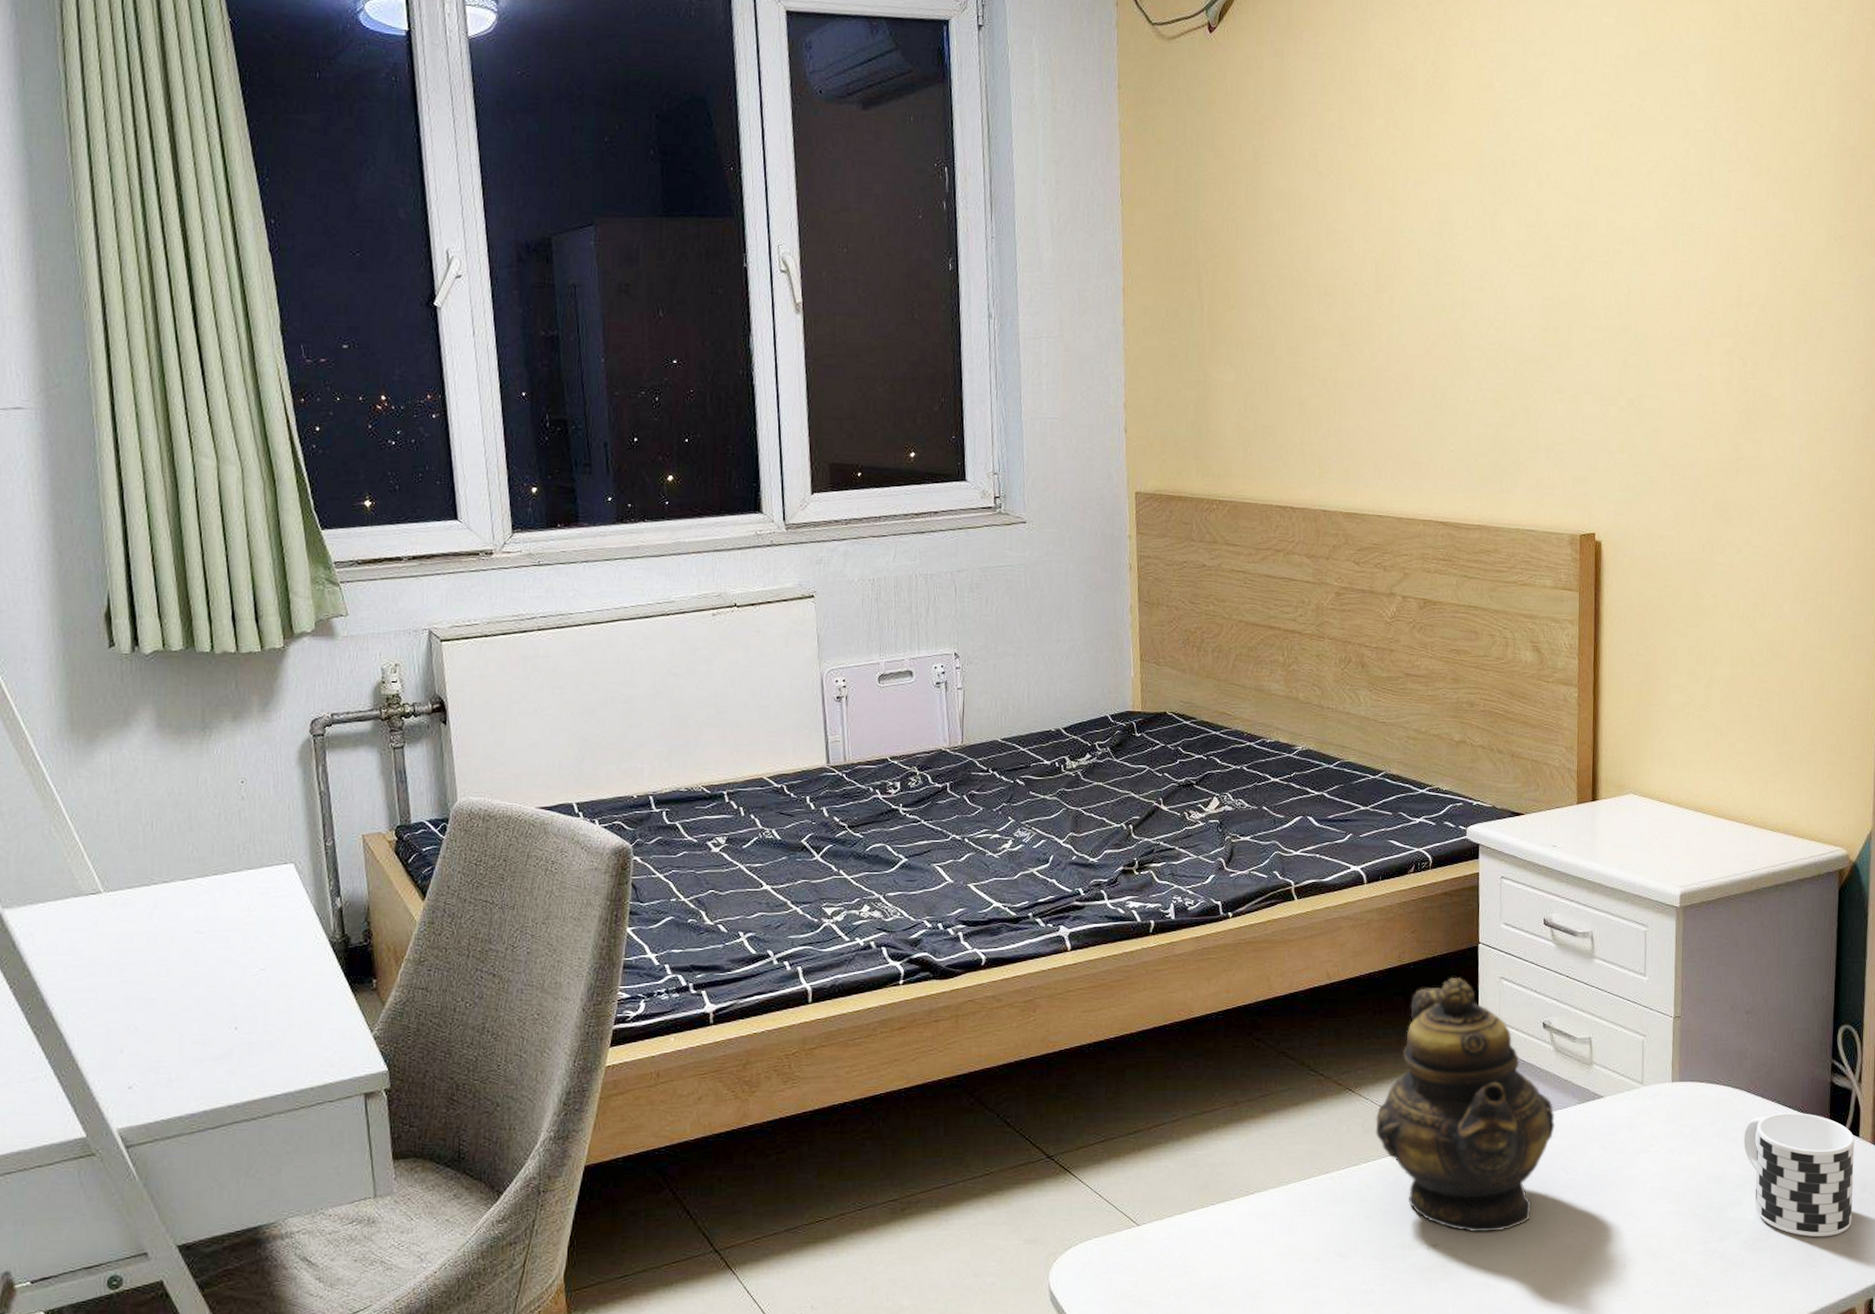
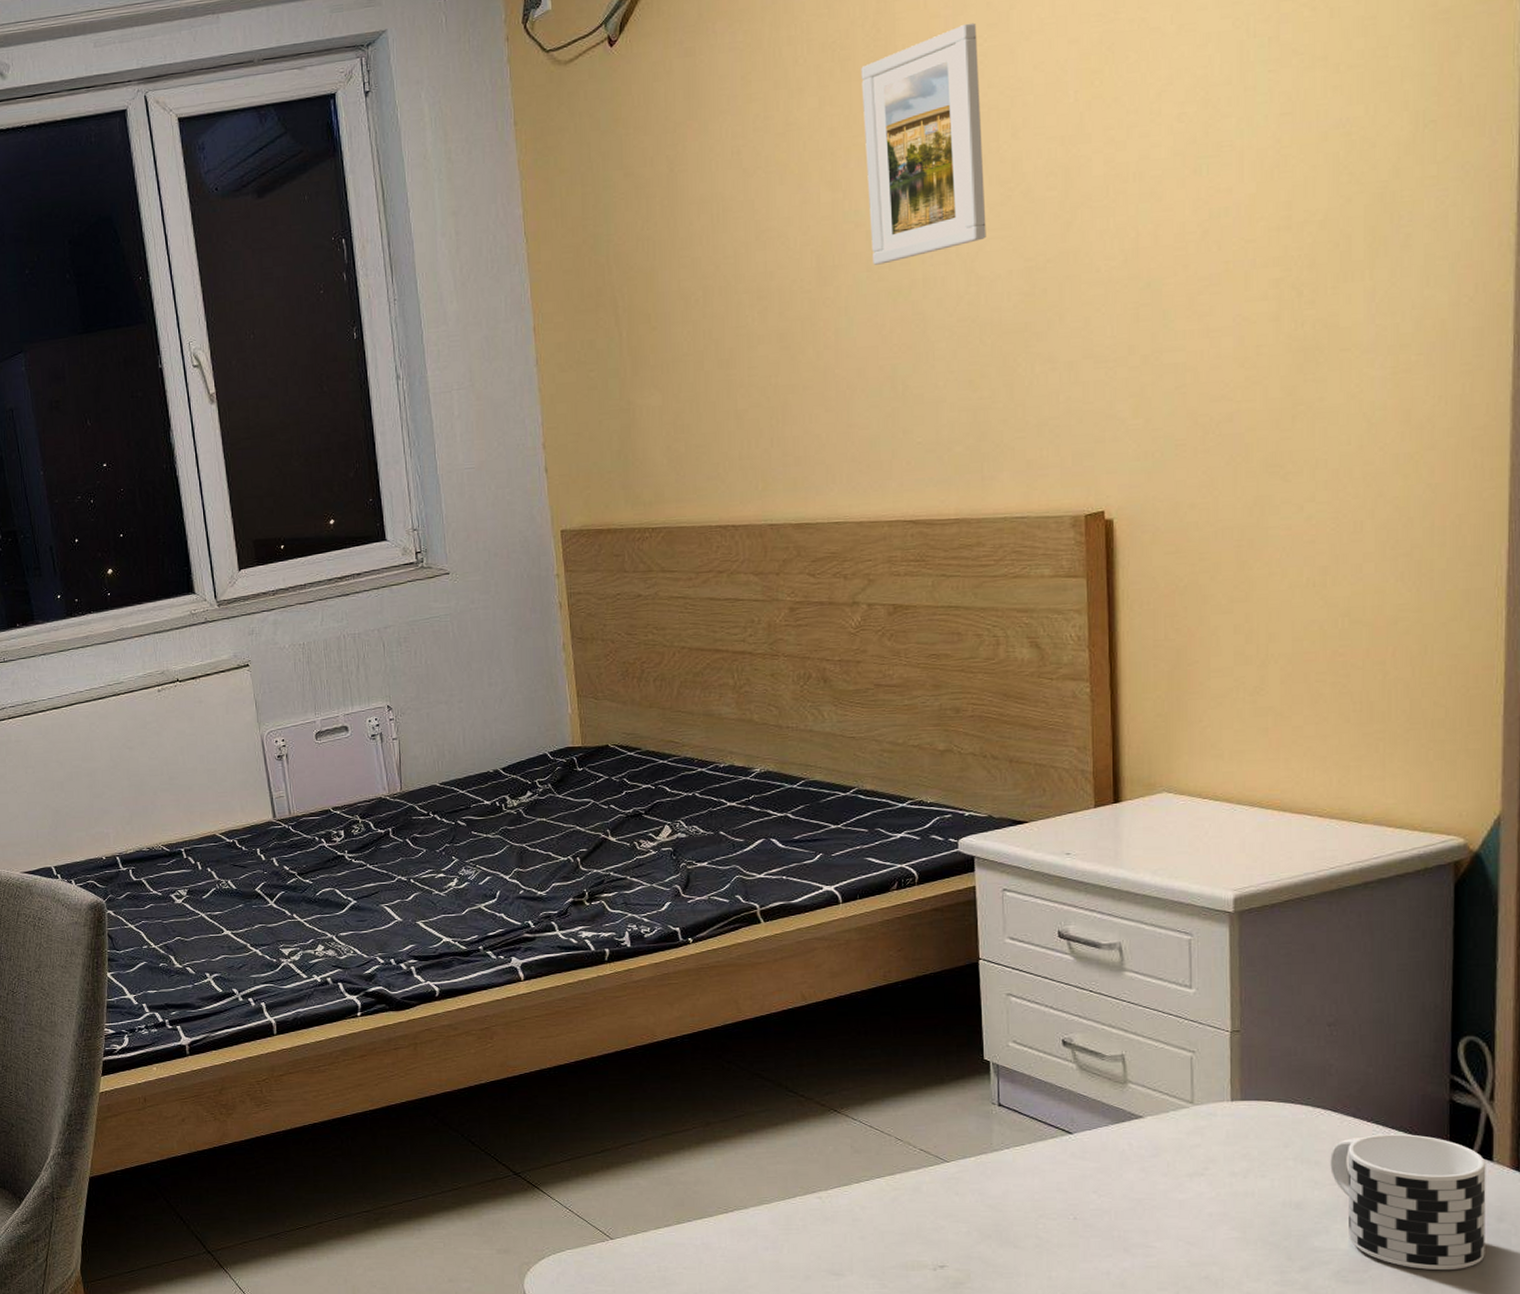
teapot: present [1375,977,1555,1233] -> none [866,995,1082,1255]
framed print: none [1420,79,1515,282] -> present [861,23,987,265]

